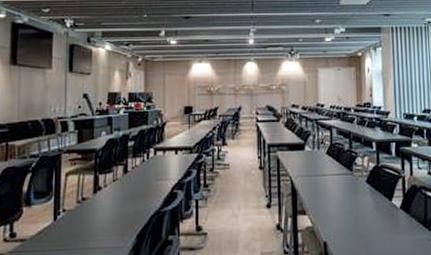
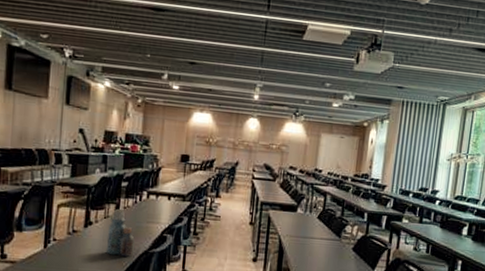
bottle: none [116,169,145,220] -> present [106,208,135,257]

